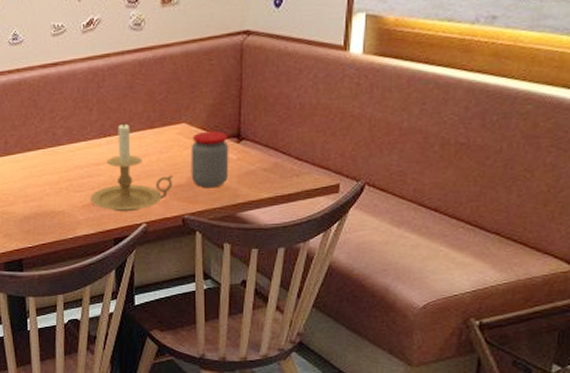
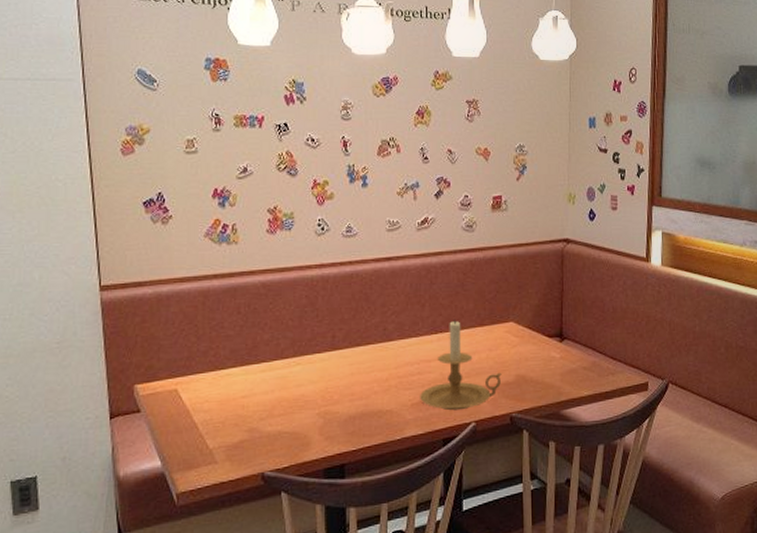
jar: present [190,130,229,188] -> none [518,330,553,386]

